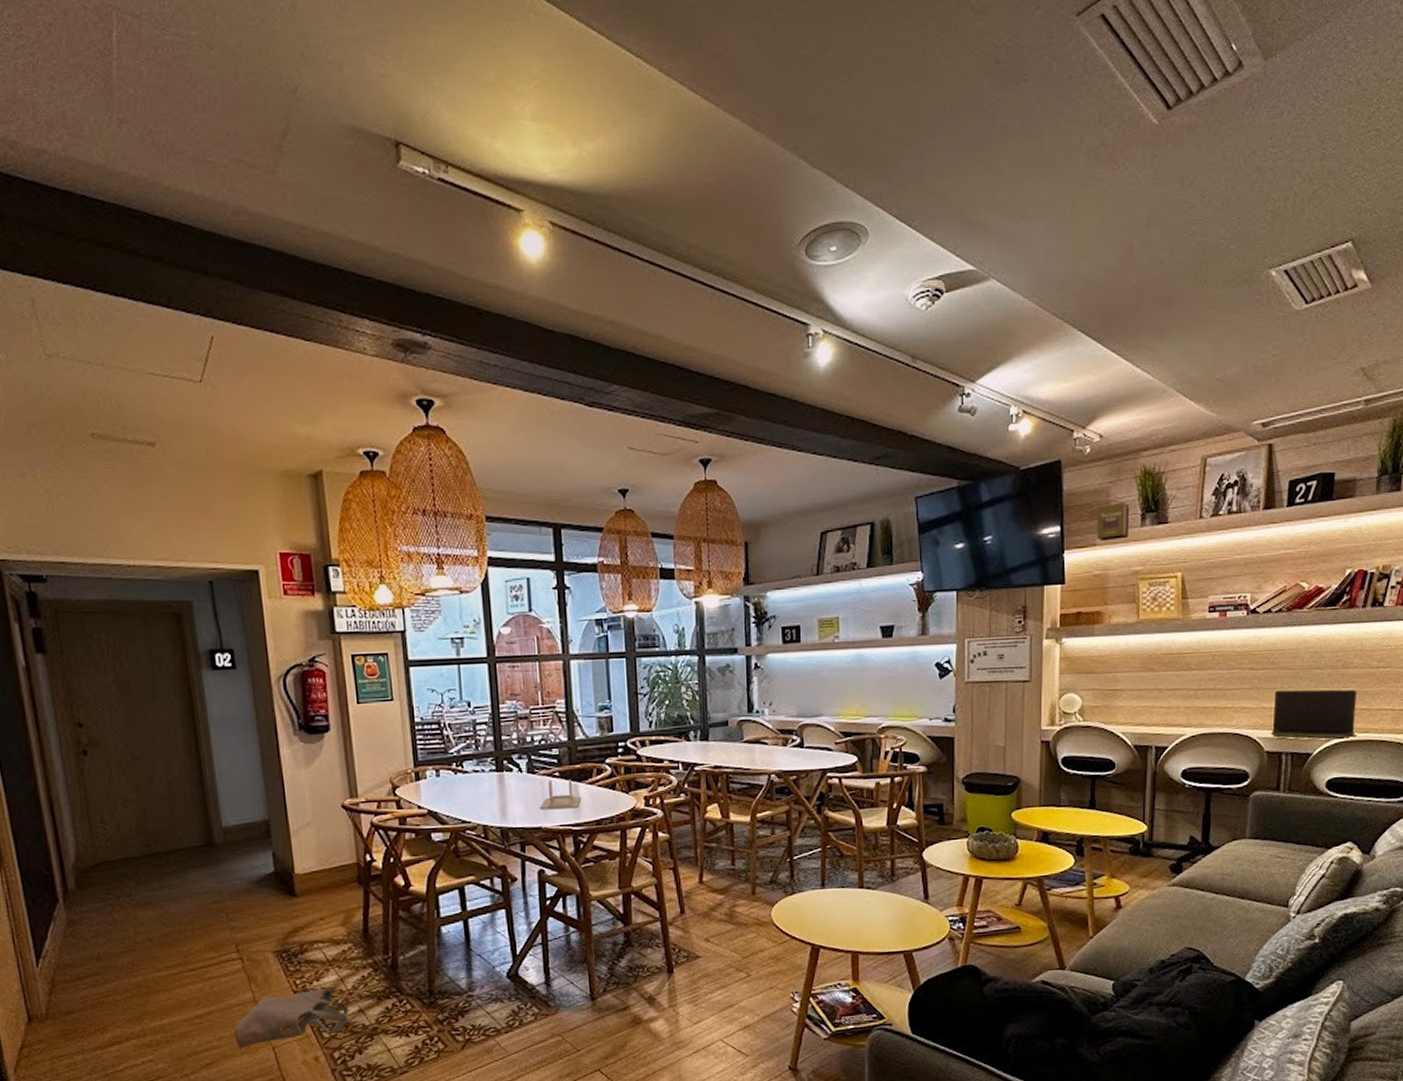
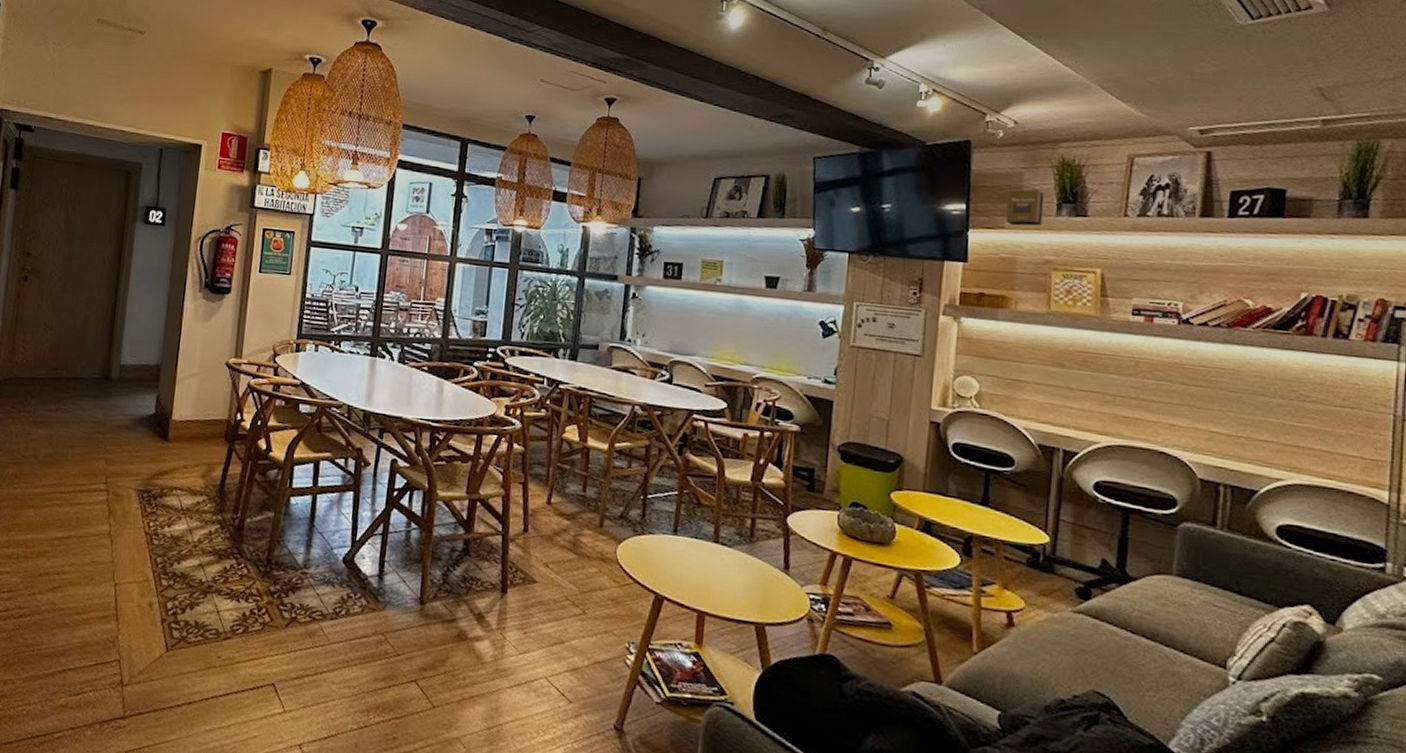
tote bag: present [233,988,350,1049] -> none [83,531,191,584]
napkin holder: present [540,779,581,809] -> none [404,372,444,405]
laptop computer: present [1271,689,1357,740] -> none [1205,412,1315,484]

